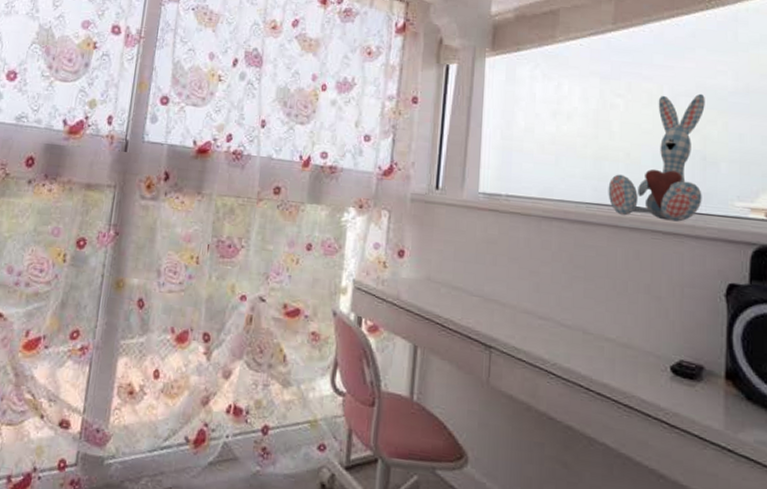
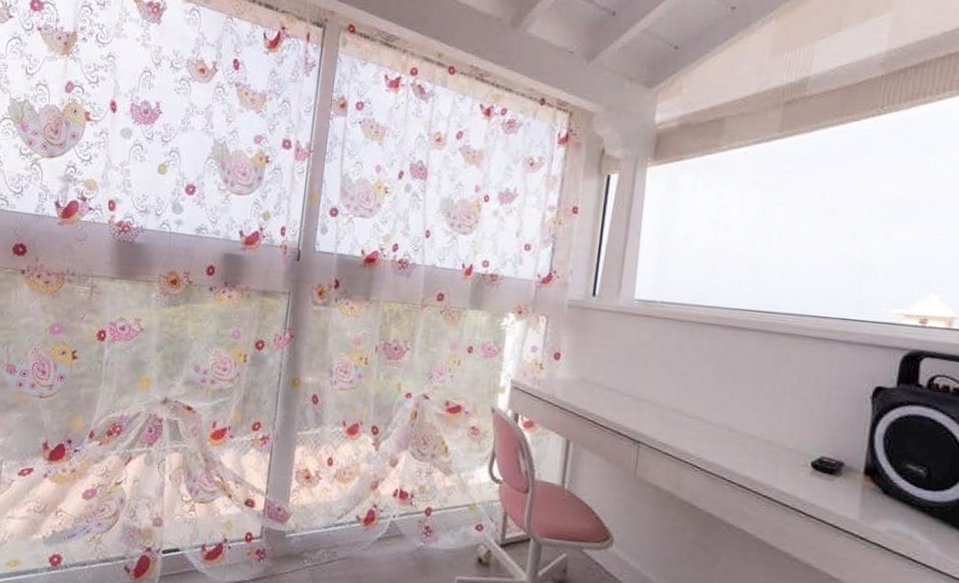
stuffed toy: present [608,93,705,222] -> none [762,201,869,328]

